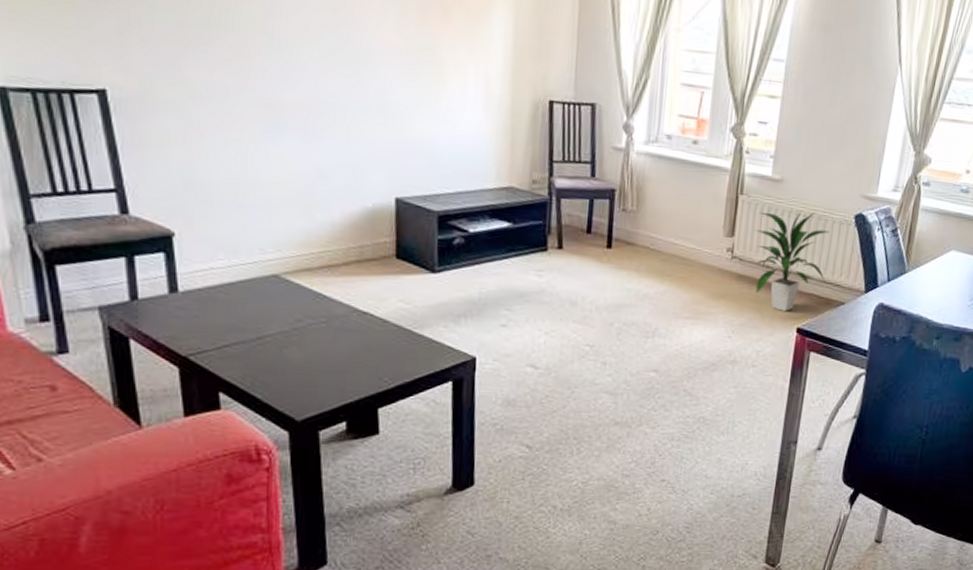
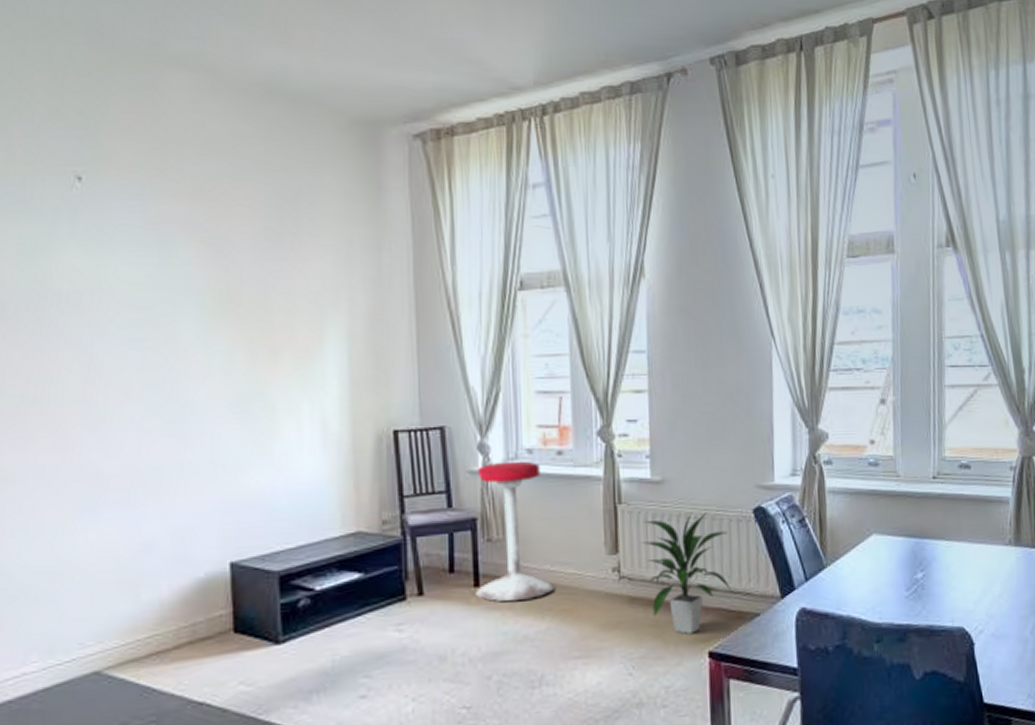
stool: none [608,143,676,265] -> present [476,461,555,602]

